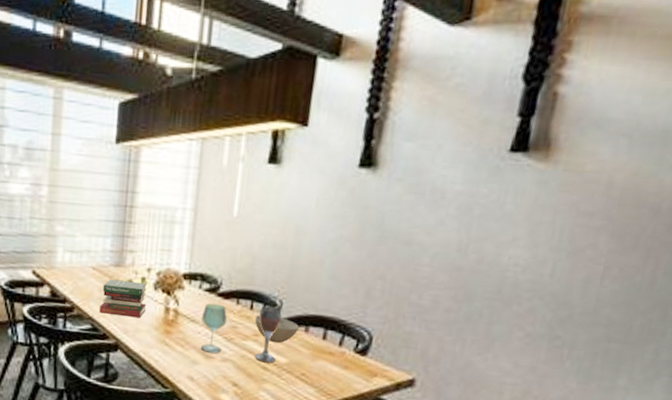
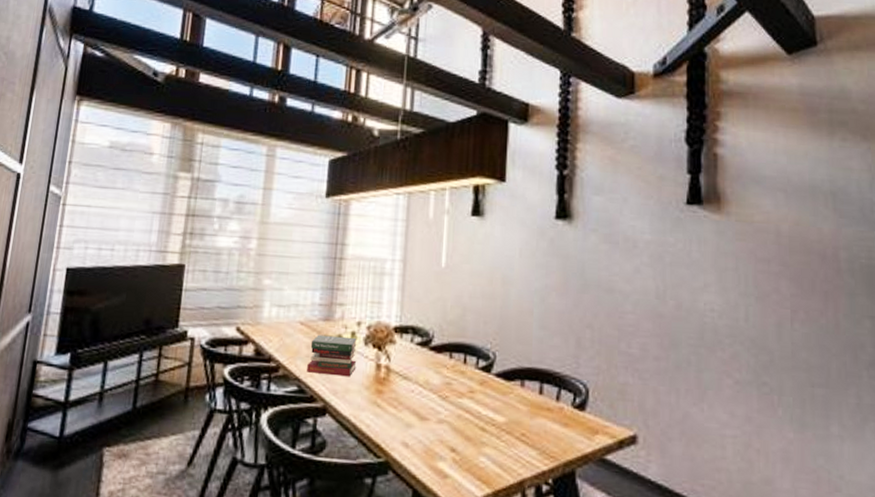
wine glass: present [200,303,227,354] -> none [413,358,441,414]
cup: present [254,306,282,363] -> none [471,359,496,423]
bowl: present [254,315,300,344] -> none [469,370,515,400]

